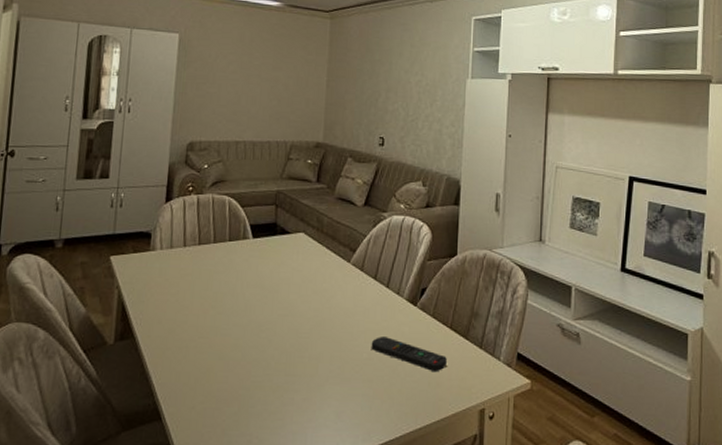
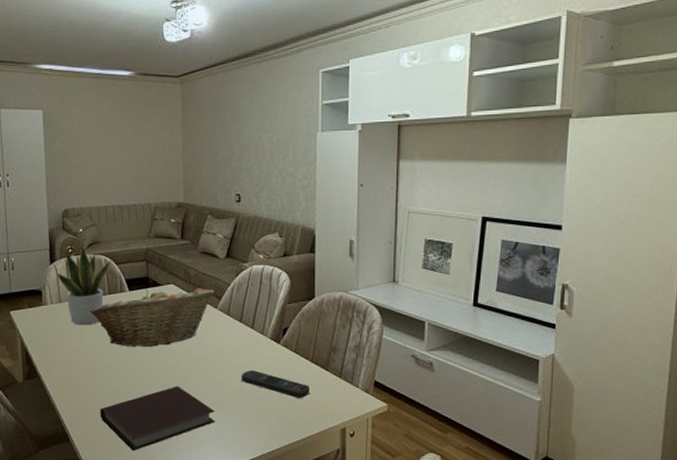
potted plant: none [171,182,237,277] -> present [56,244,112,326]
notebook: none [202,353,338,435] -> present [100,386,215,451]
fruit basket: none [204,236,349,305] -> present [89,288,215,347]

